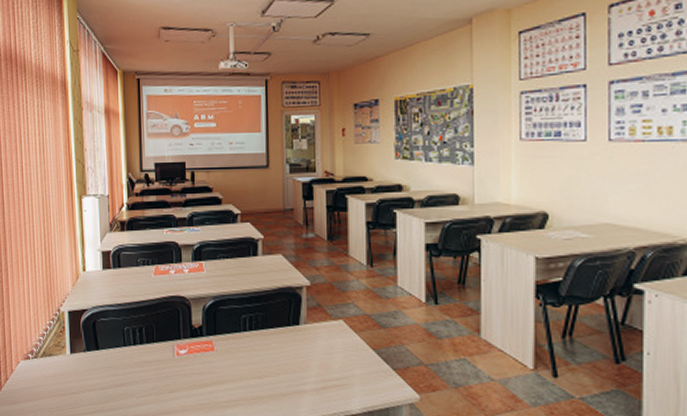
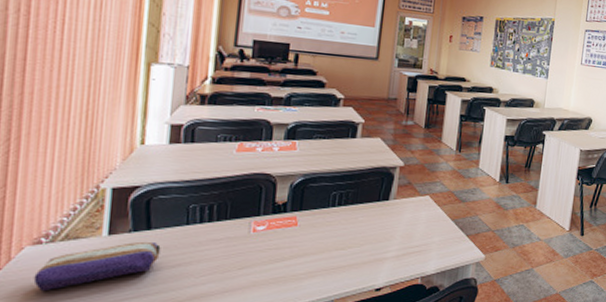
pencil case: none [28,360,108,401] -> present [33,241,161,292]

